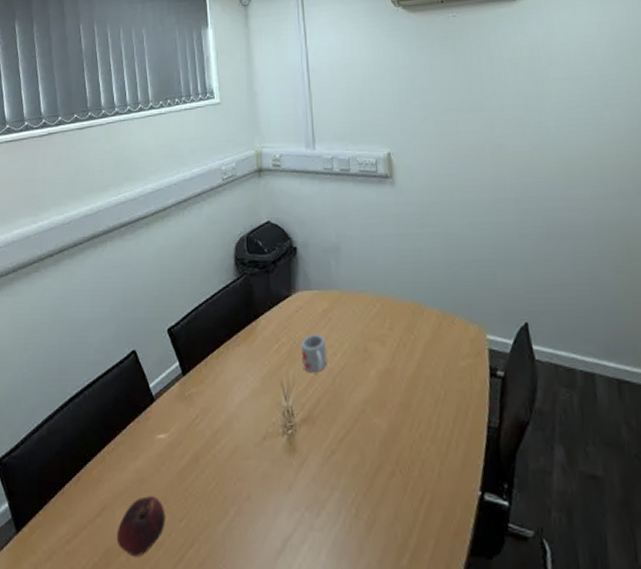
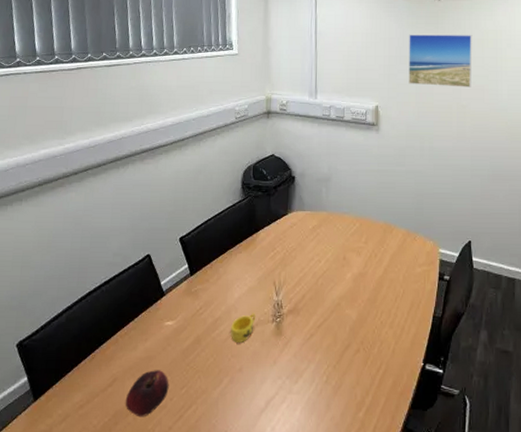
cup: none [234,423,263,461] -> present [231,313,256,343]
mug: present [302,333,328,374] -> none [293,244,313,276]
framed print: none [420,55,507,123] -> present [408,34,473,87]

